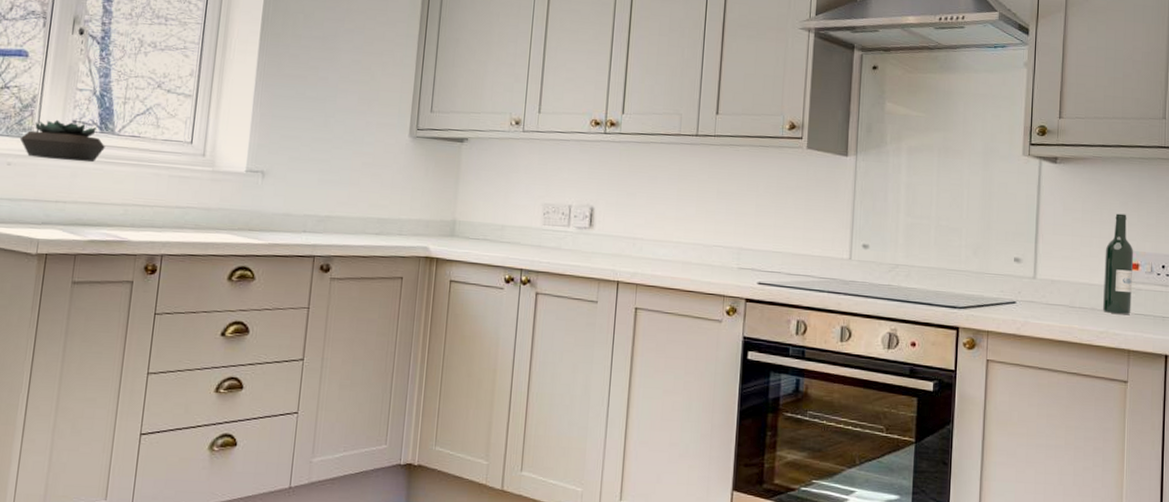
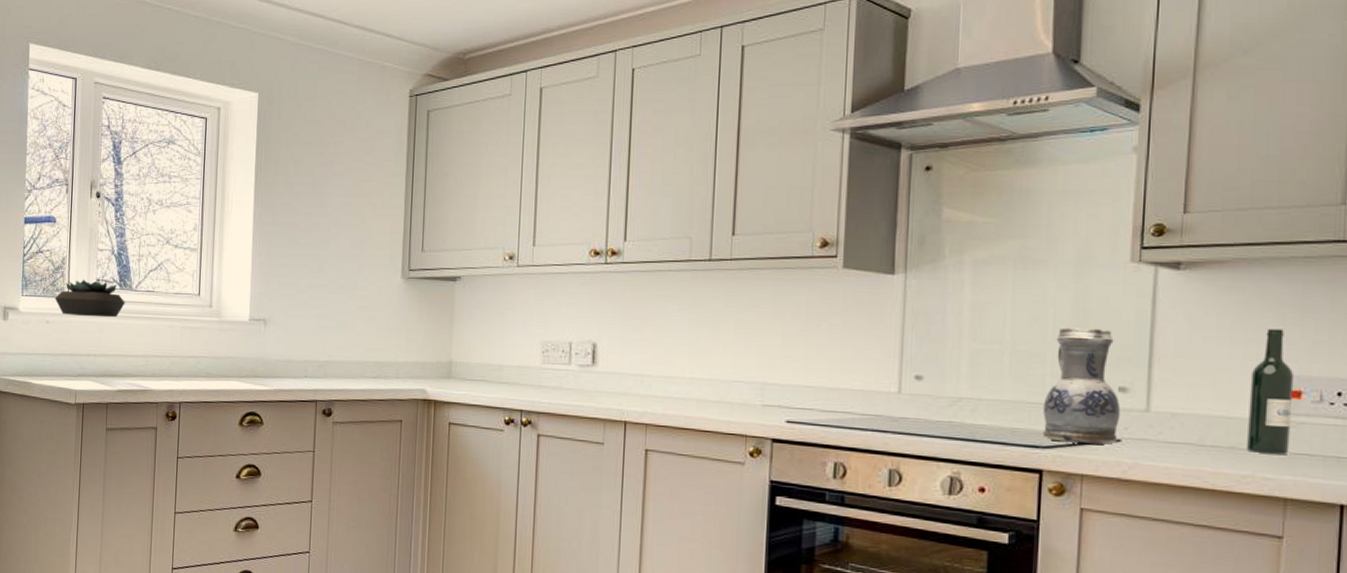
ceramic jug: none [959,207,1016,306] -> present [1042,327,1121,444]

